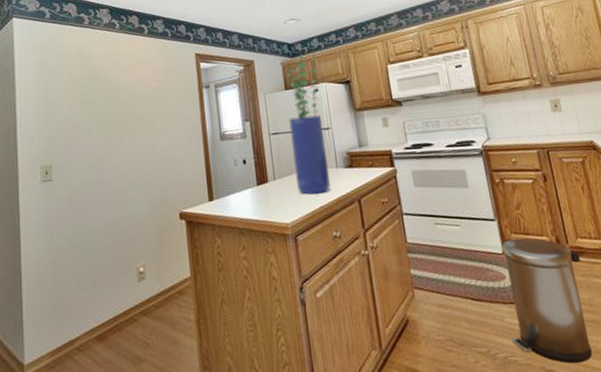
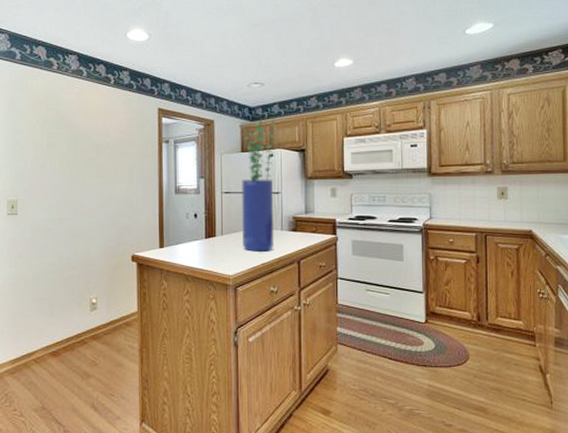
pedal bin: present [502,237,593,364] -> none [418,311,496,422]

